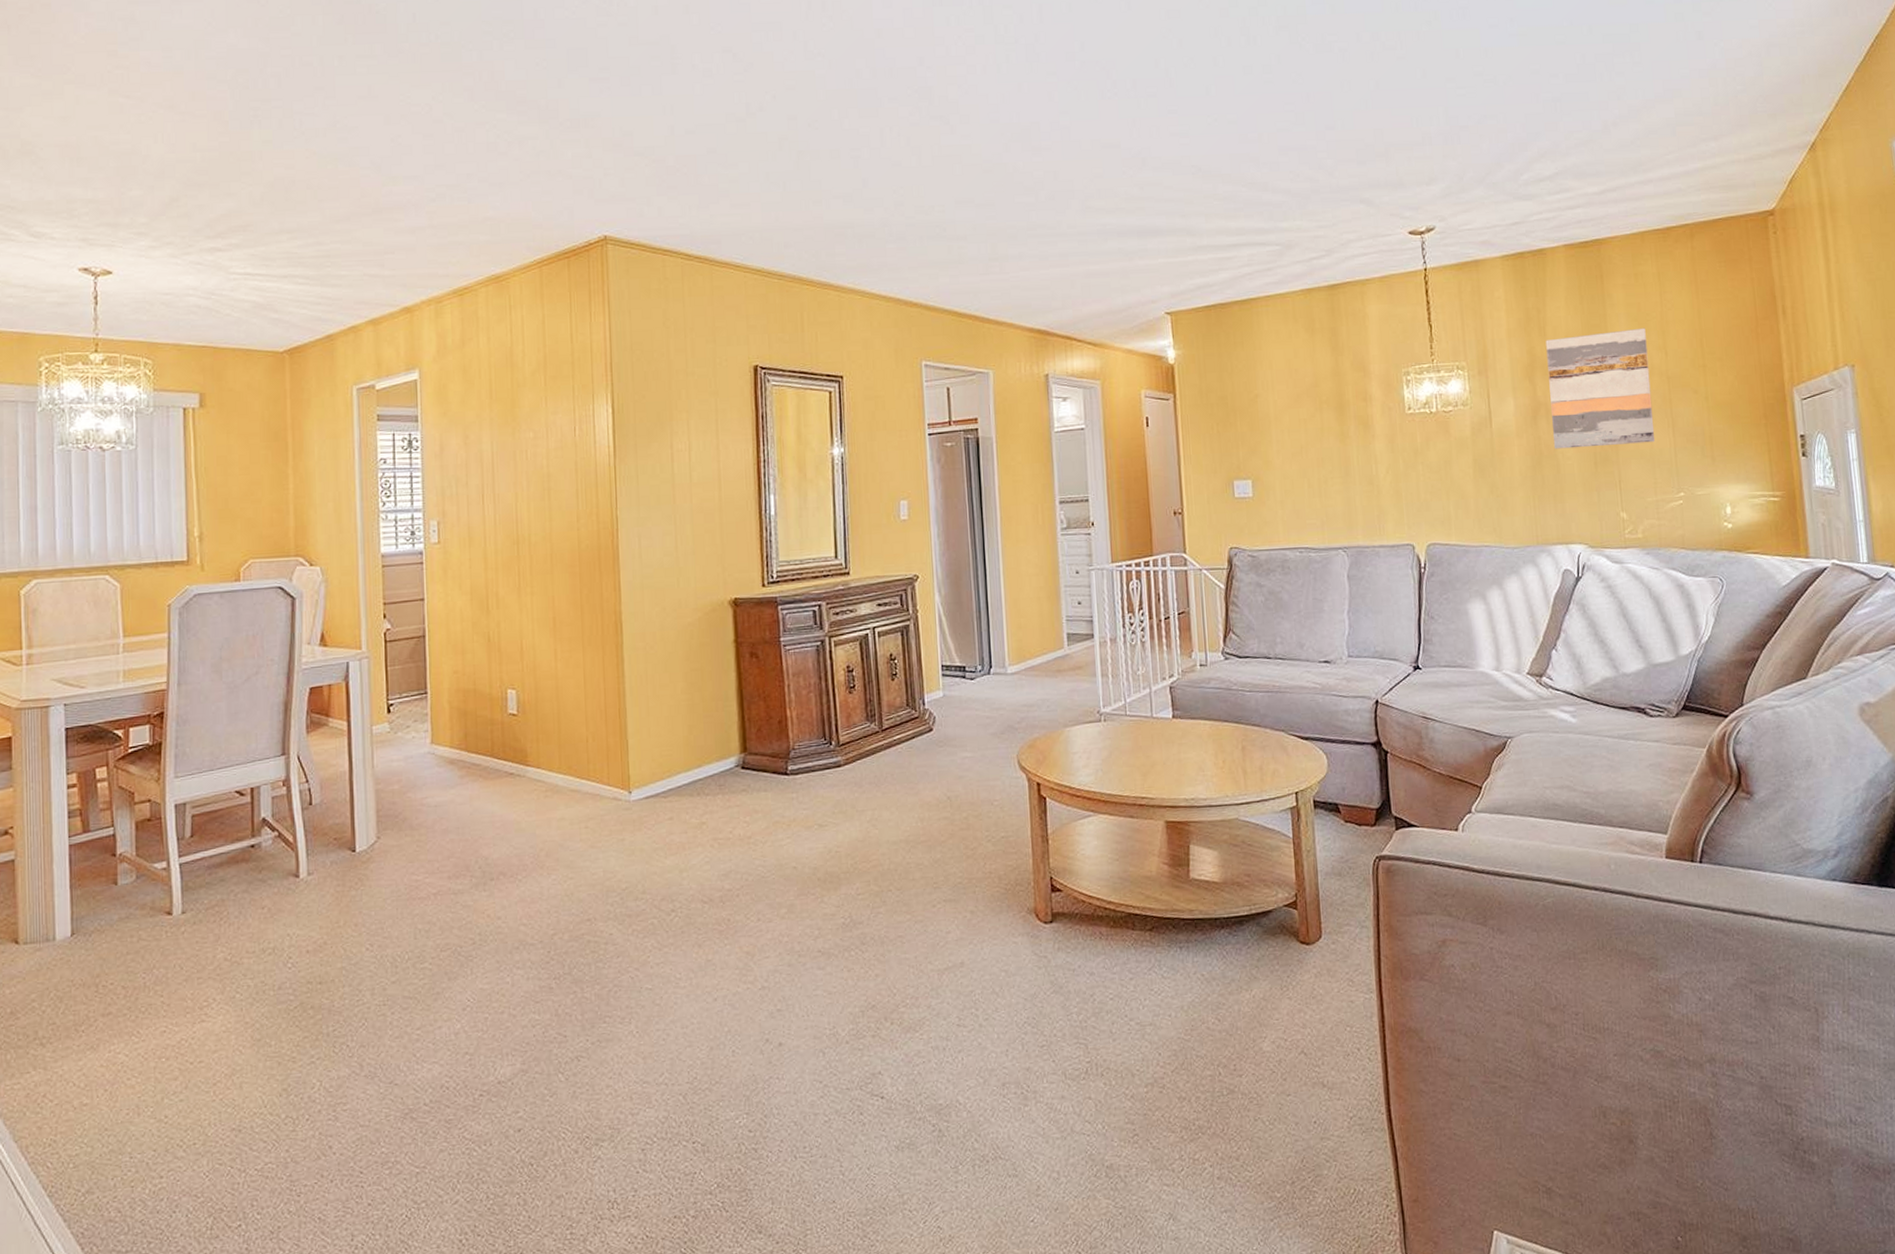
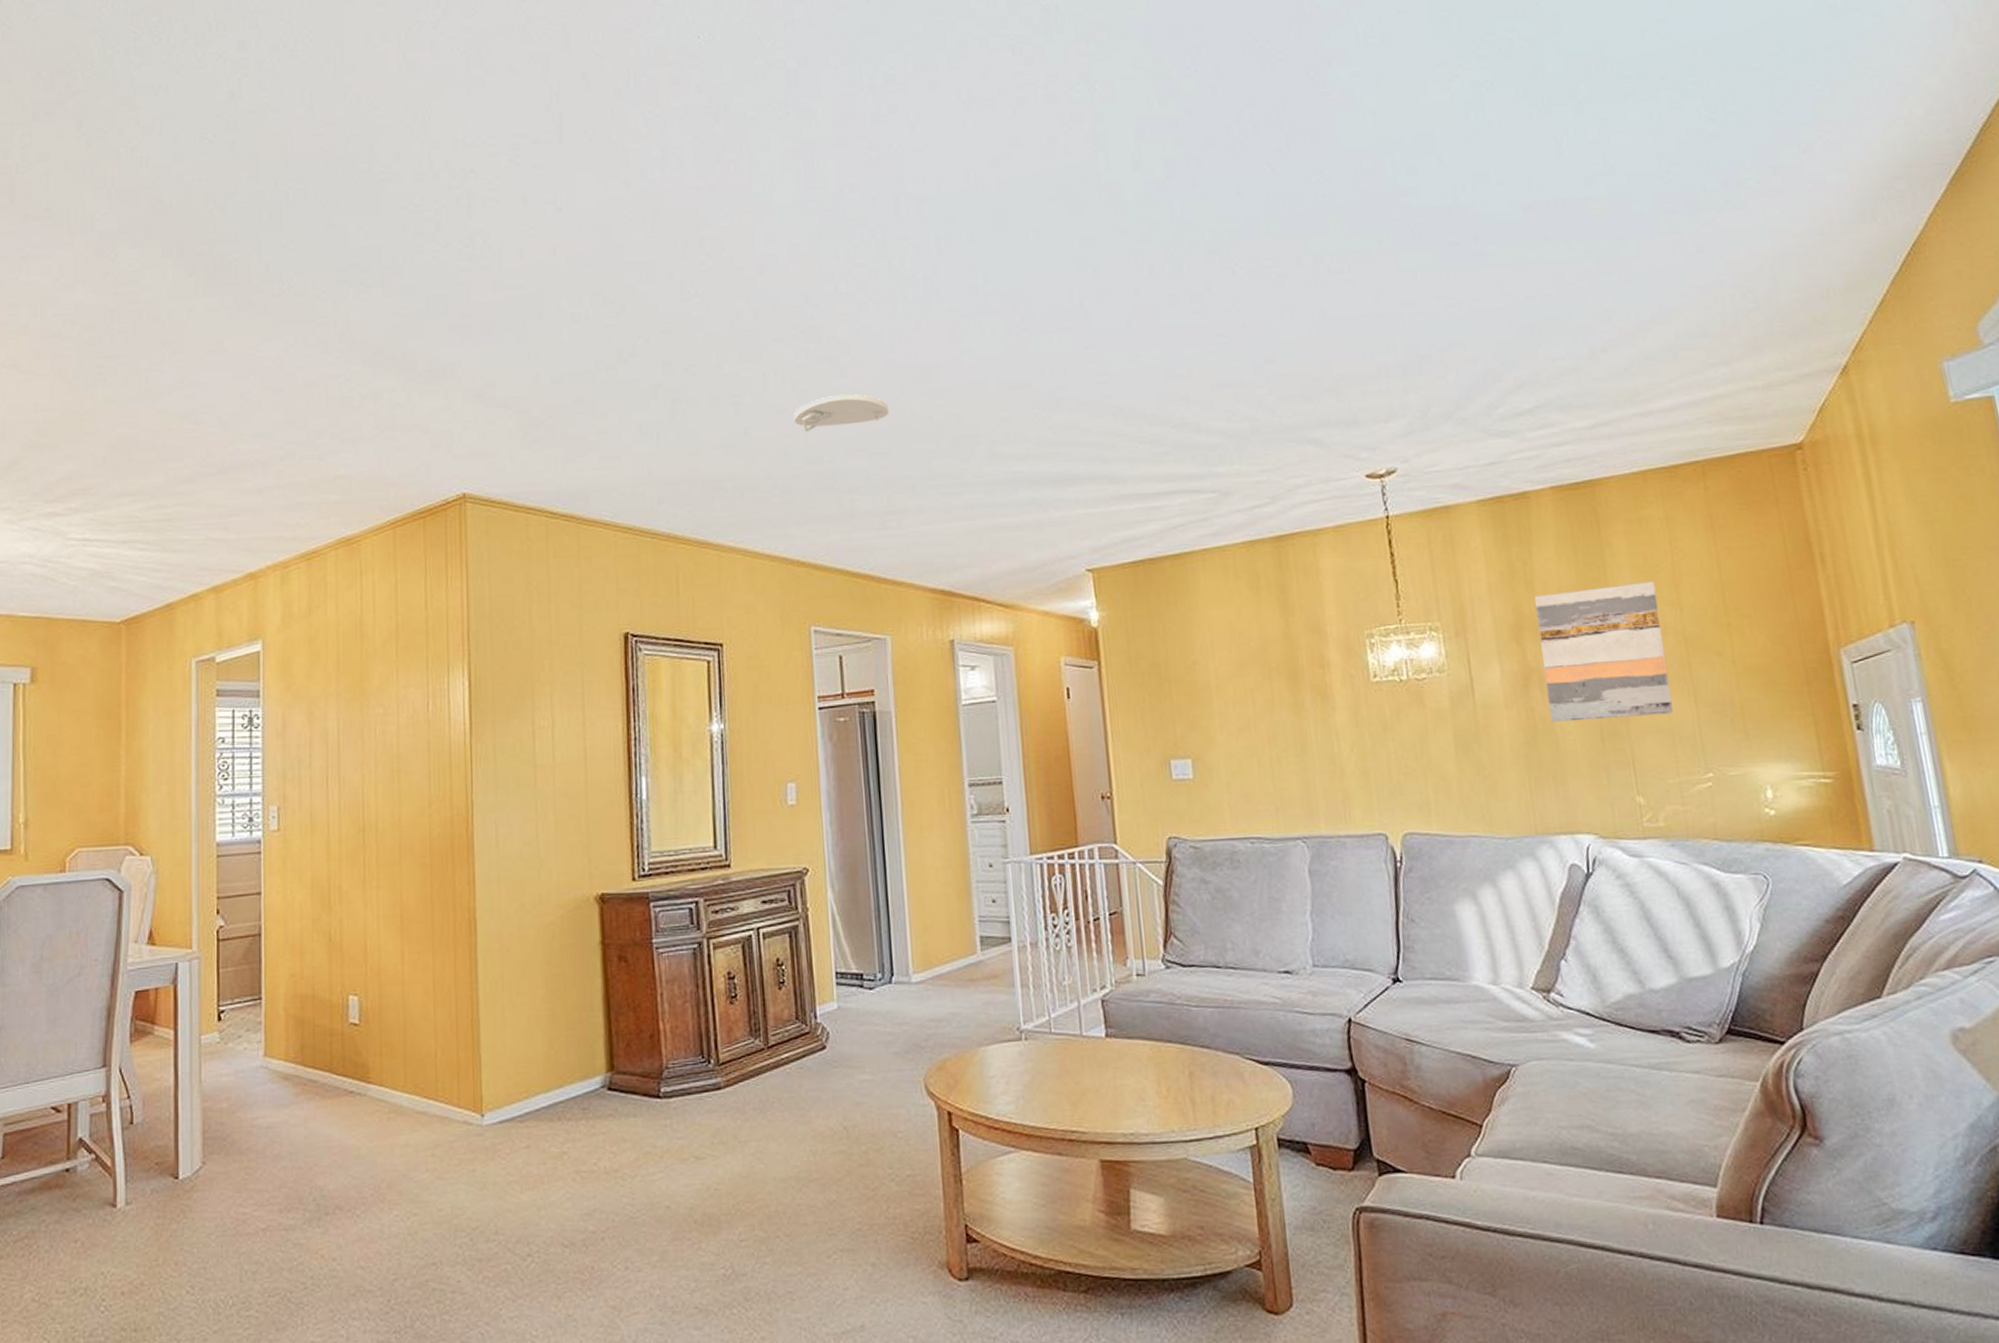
smoke detector: none [908,150,994,185] -> present [794,394,890,432]

